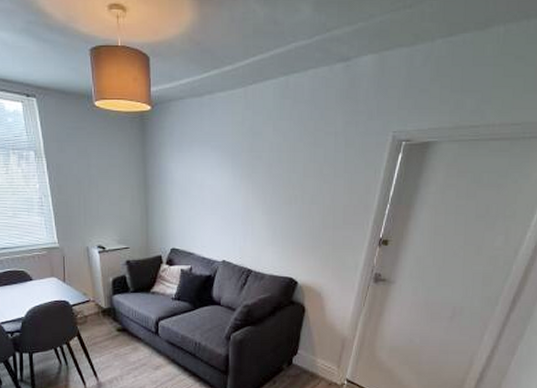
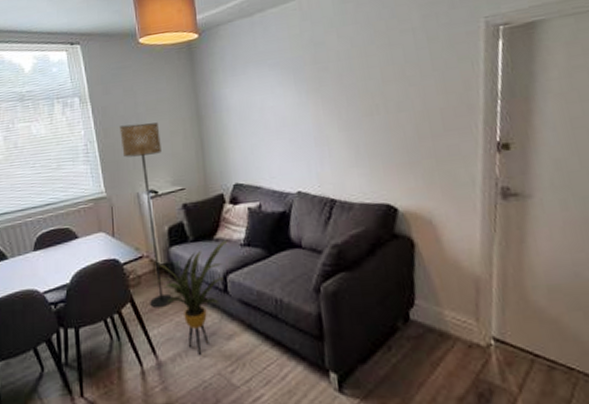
floor lamp: none [73,184,114,342] -> present [119,122,174,309]
house plant: none [101,293,162,379] -> present [157,239,228,355]

